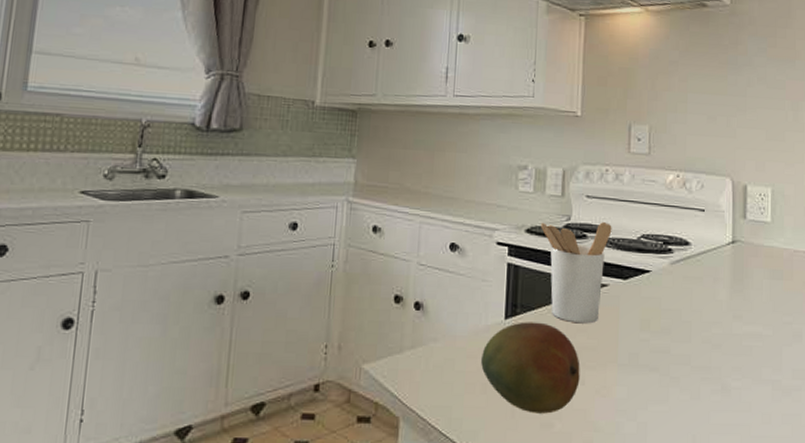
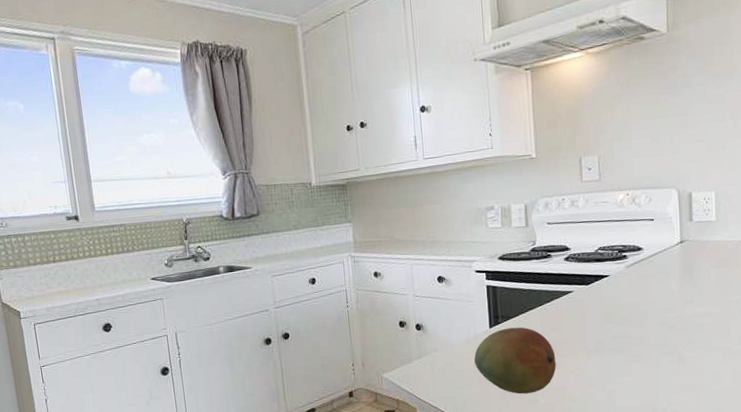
utensil holder: present [541,222,612,324] -> none [511,242,572,324]

